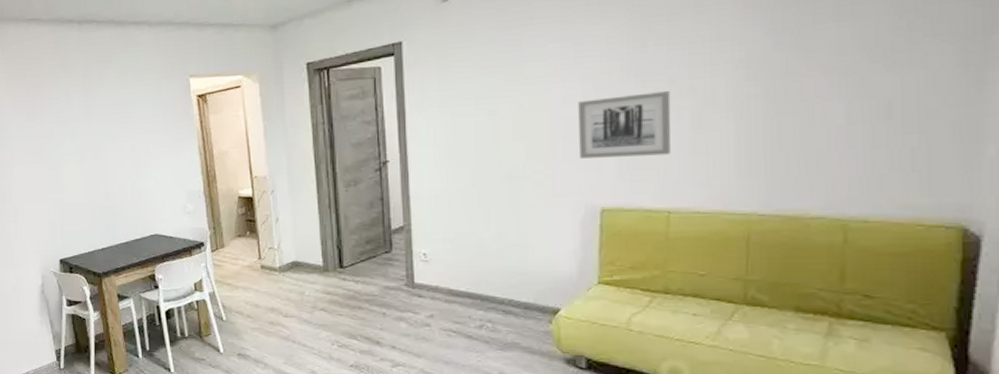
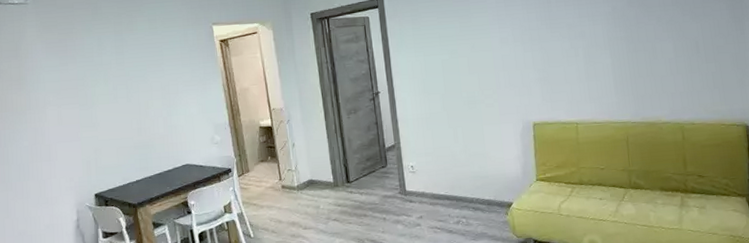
wall art: present [578,90,671,159] -> none [511,34,574,86]

